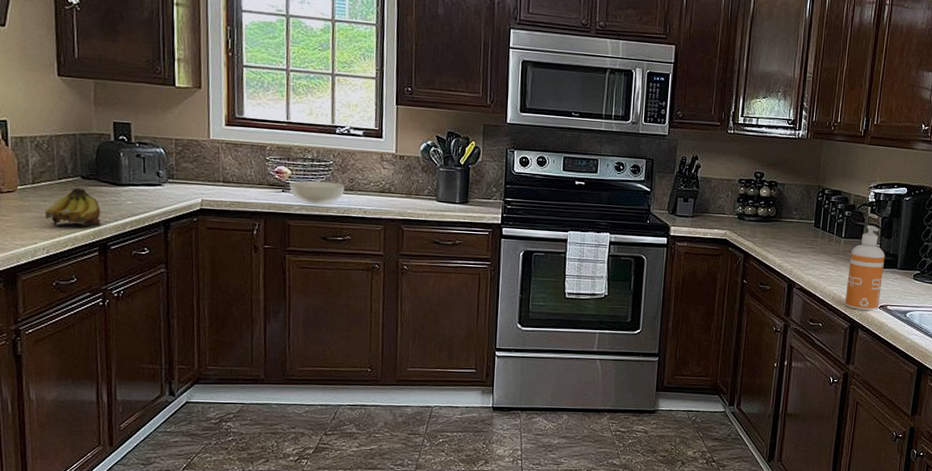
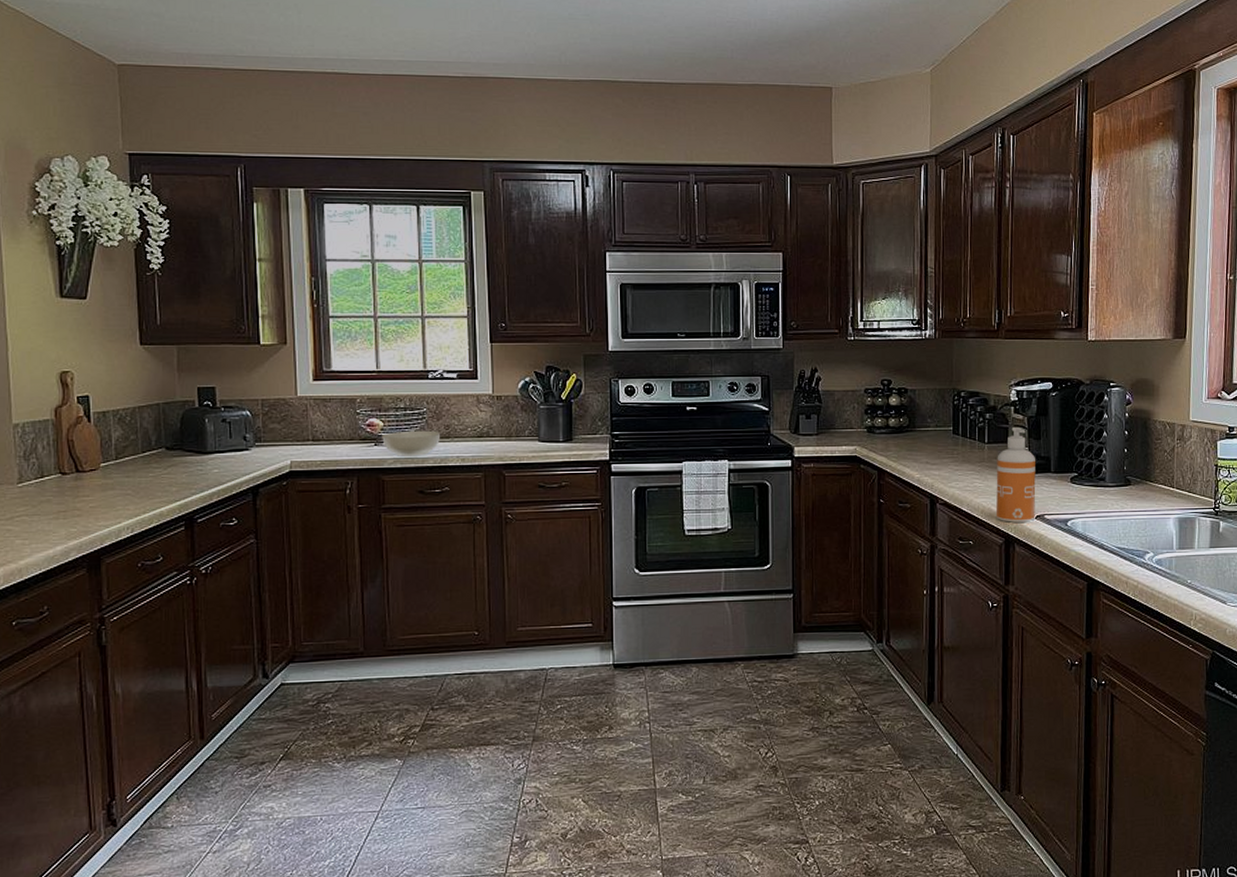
fruit: present [44,187,102,227] -> none [128,460,188,502]

